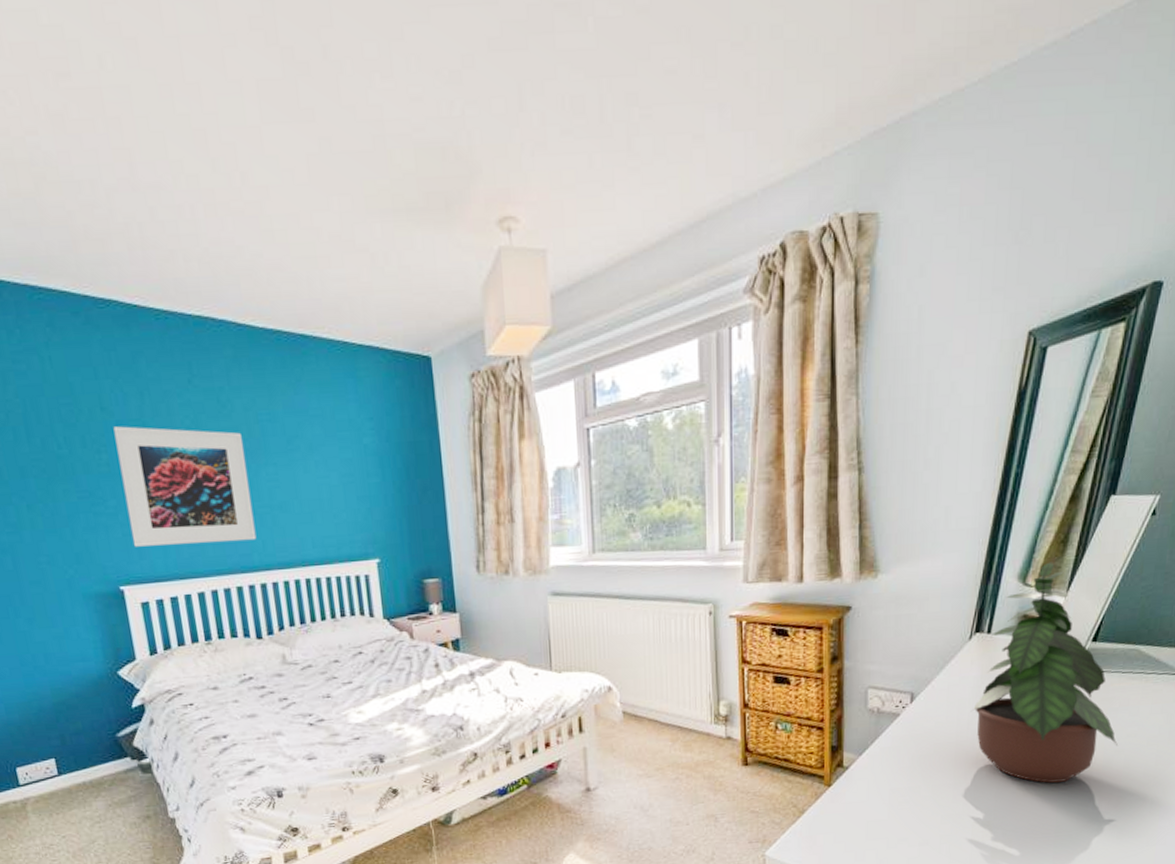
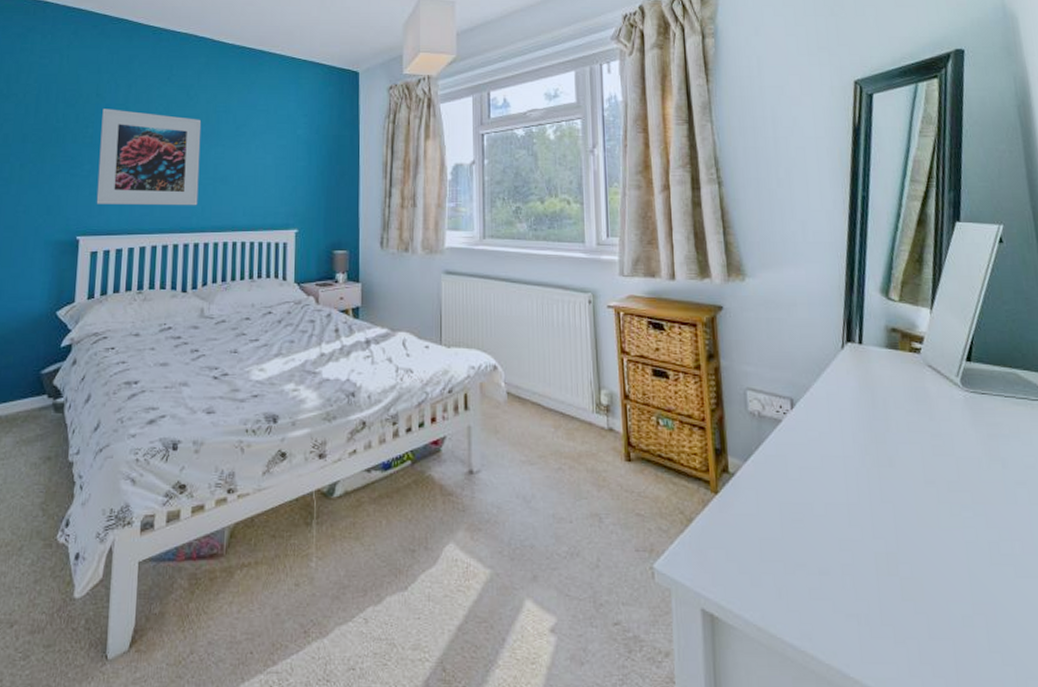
potted plant: present [972,562,1118,783] -> none [855,279,1017,515]

